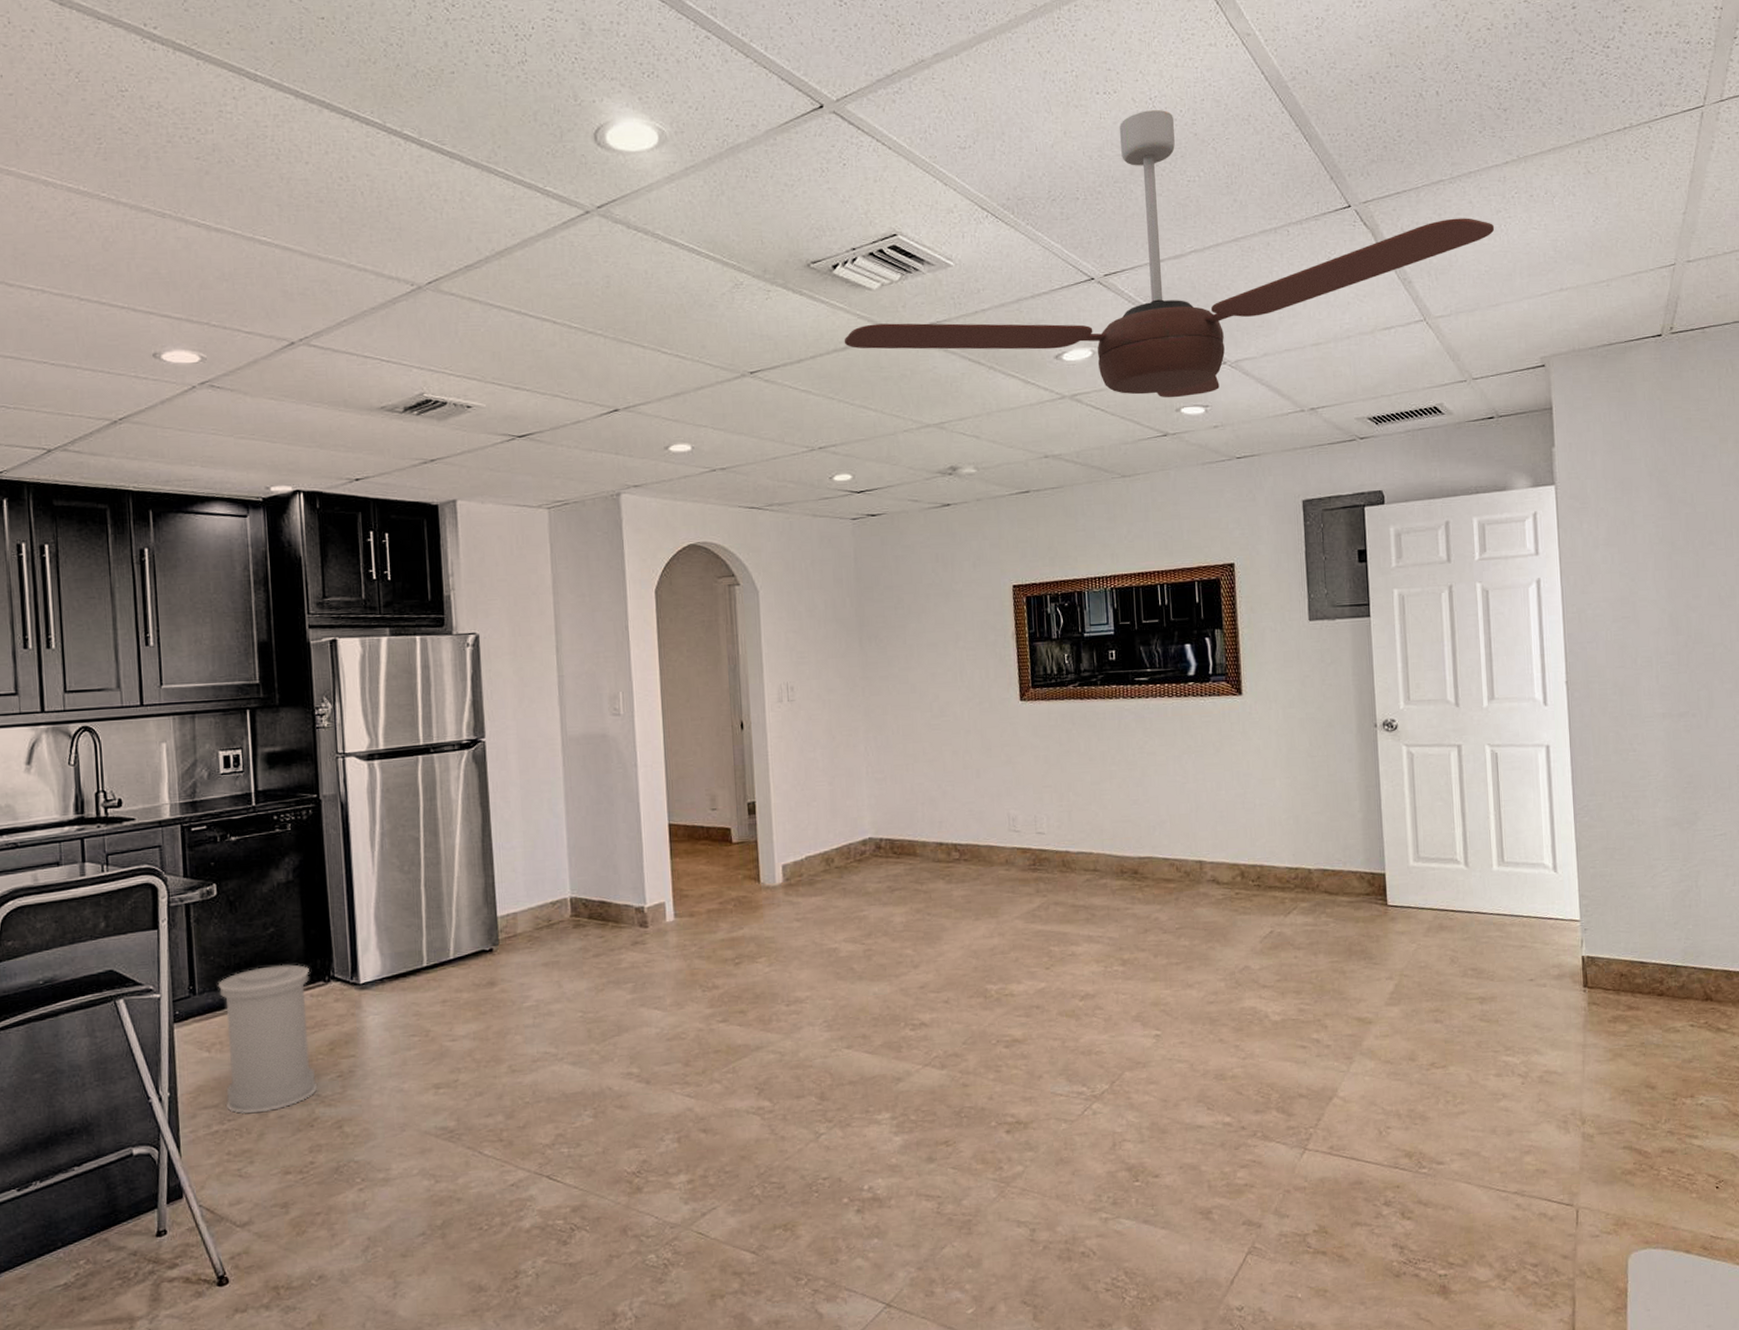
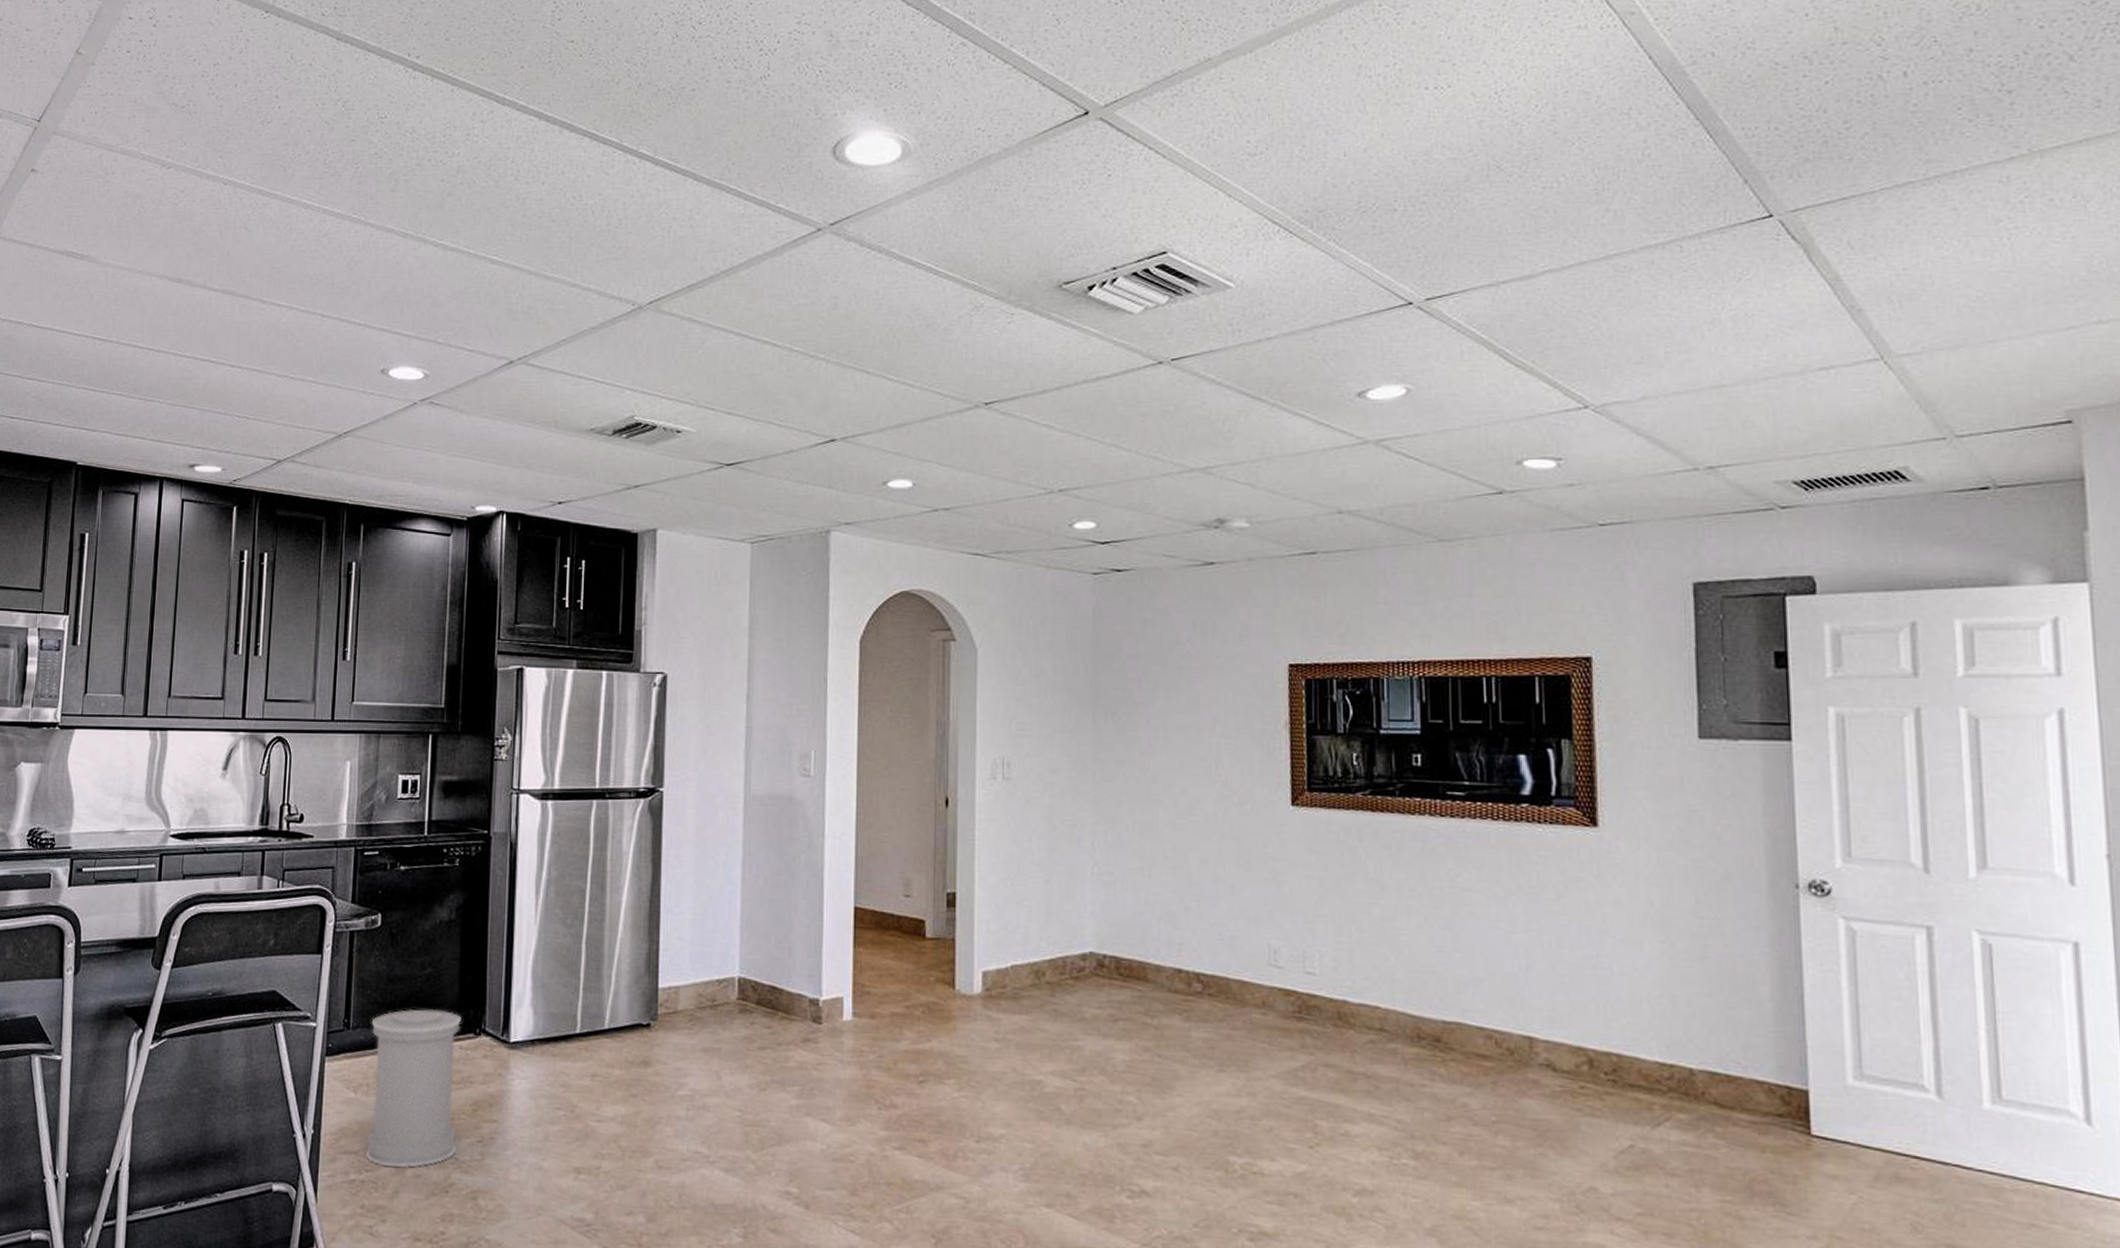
ceiling fan: present [844,110,1495,398] -> none [1096,105,1992,448]

